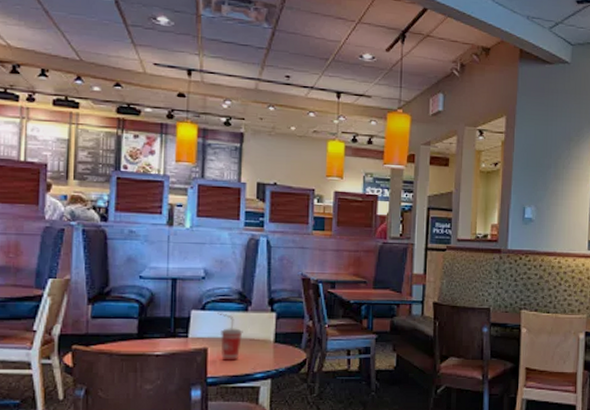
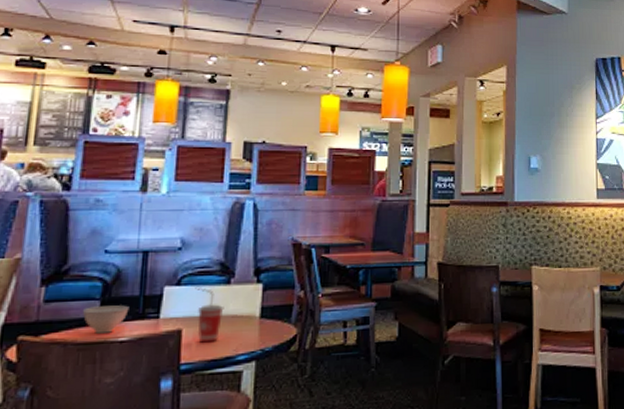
bowl: none [123,324,163,347] -> present [82,305,129,334]

